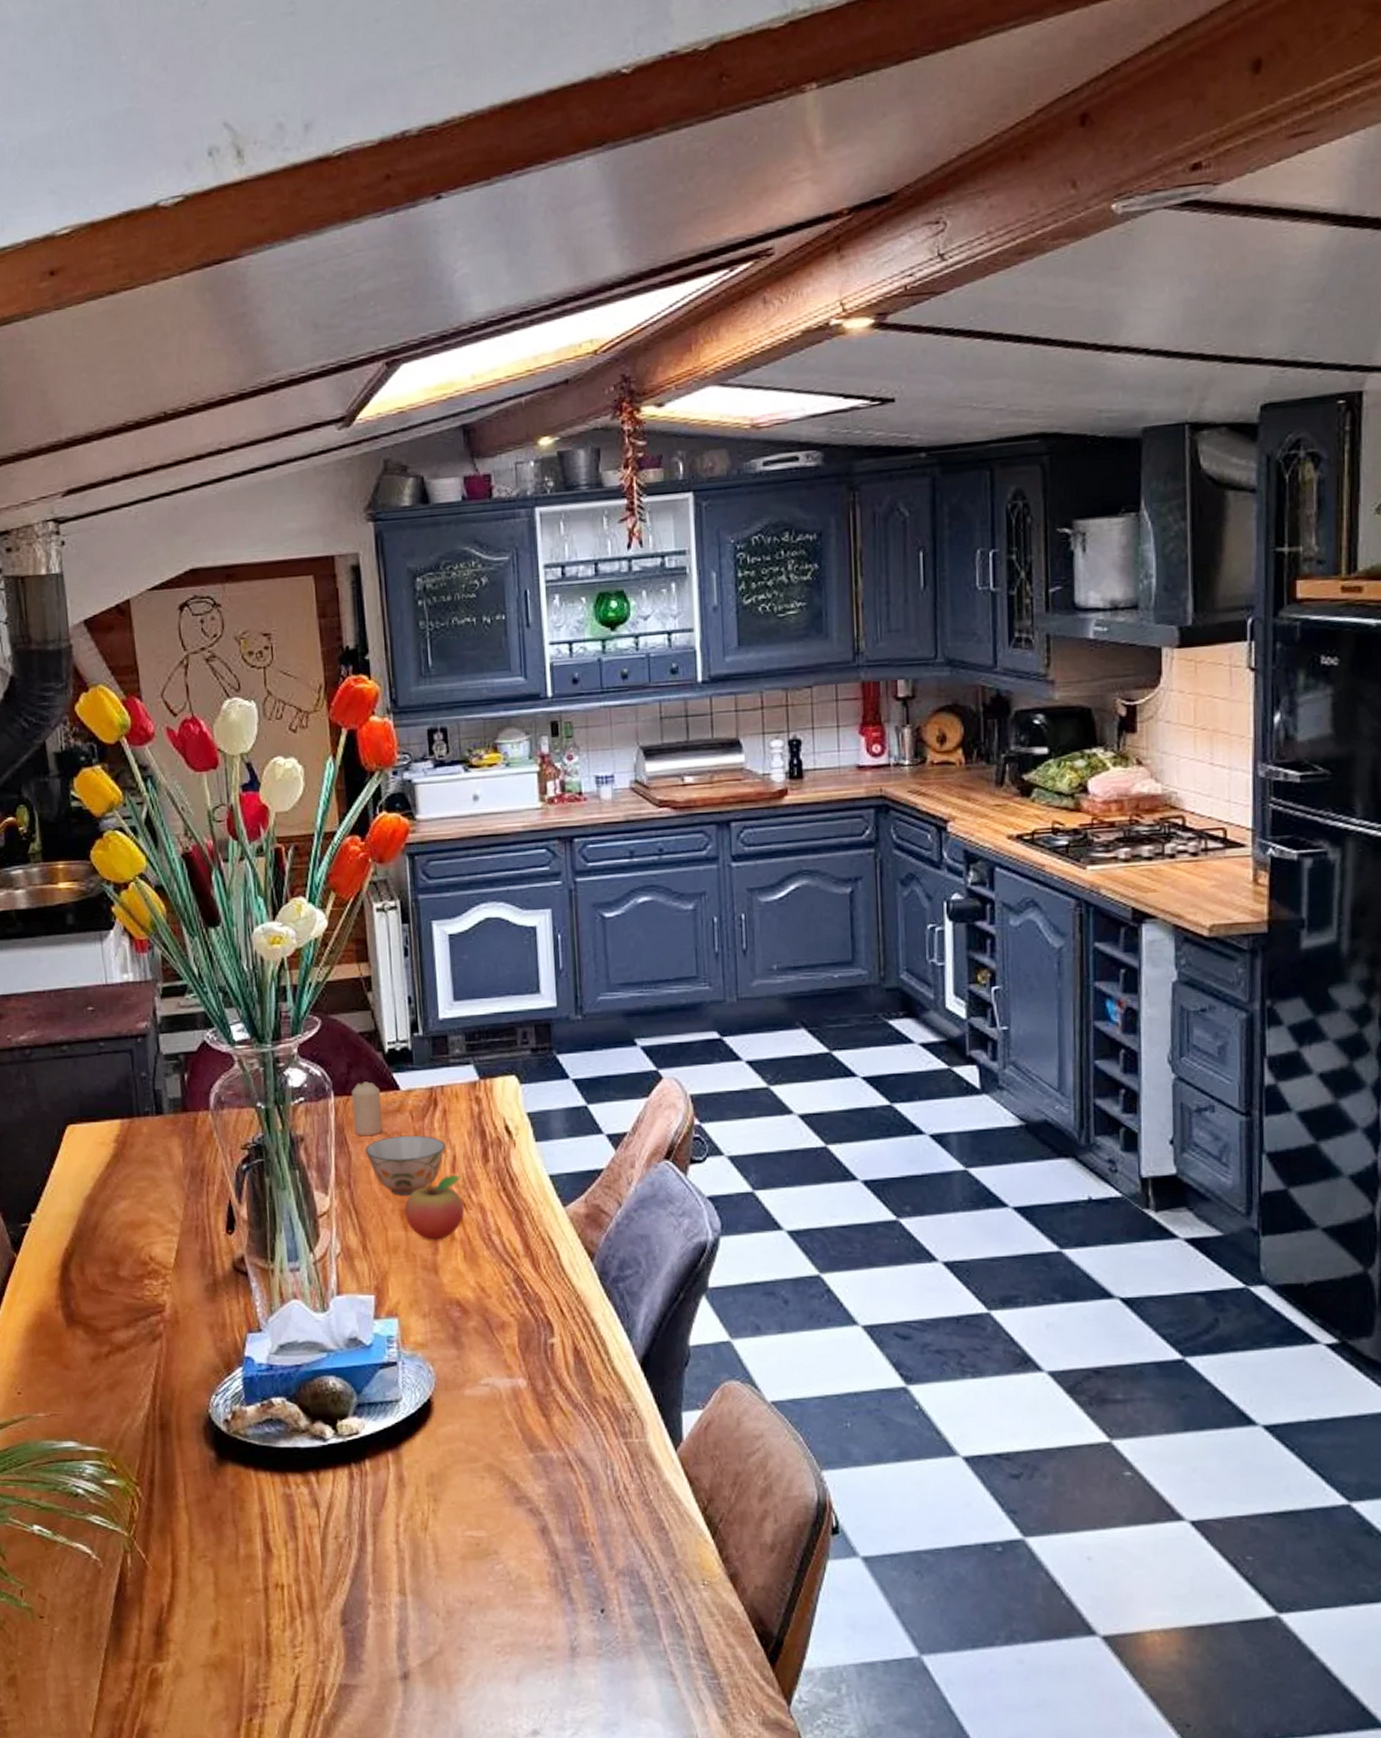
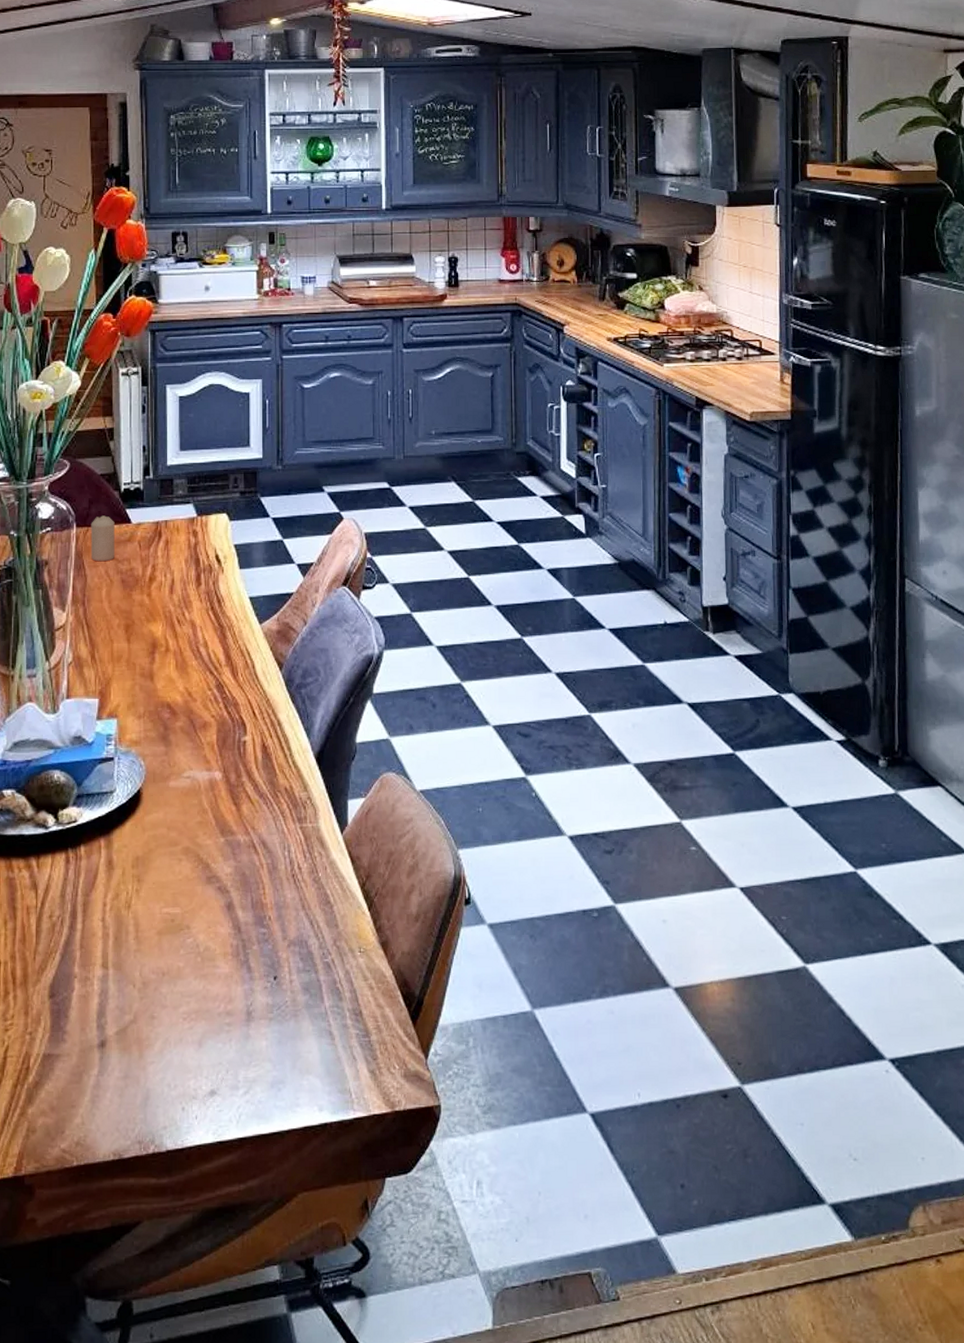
soup bowl: present [365,1135,446,1195] -> none [99,561,167,613]
fruit: present [404,1175,465,1240] -> none [128,596,179,651]

